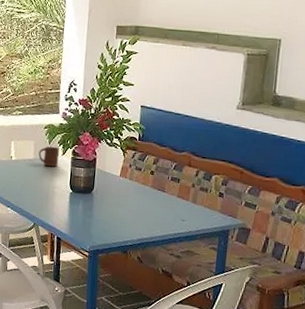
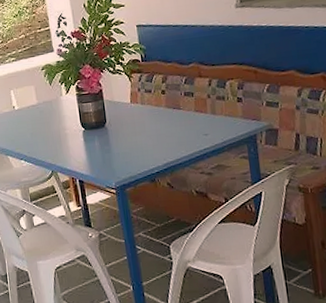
cup: present [38,146,60,167] -> none [41,86,64,109]

